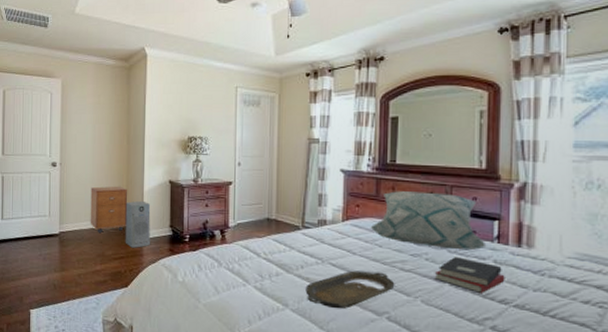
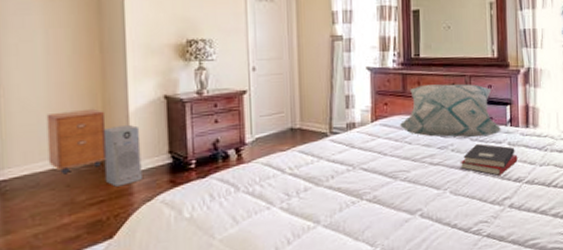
serving tray: present [305,270,395,309] -> none [337,170,426,216]

